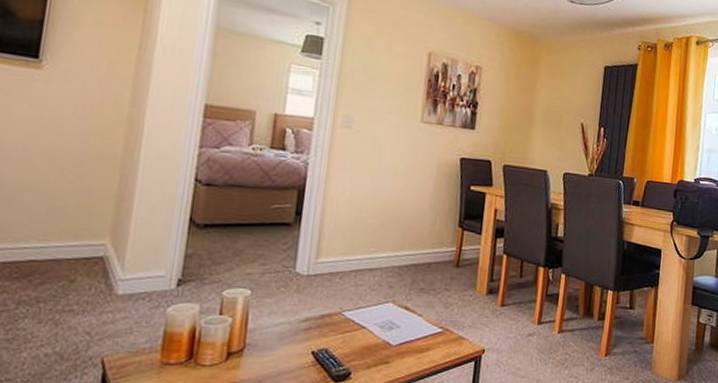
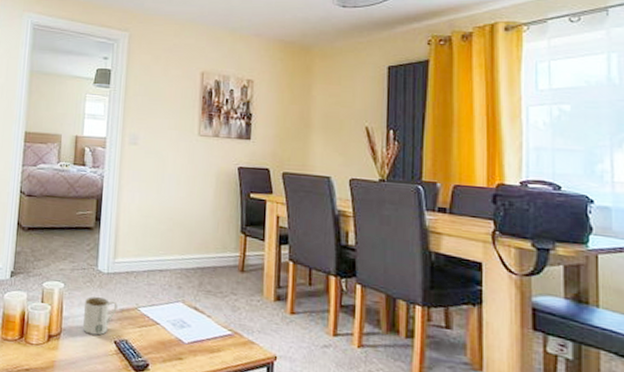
mug: none [273,302,318,347] -> present [83,296,118,336]

